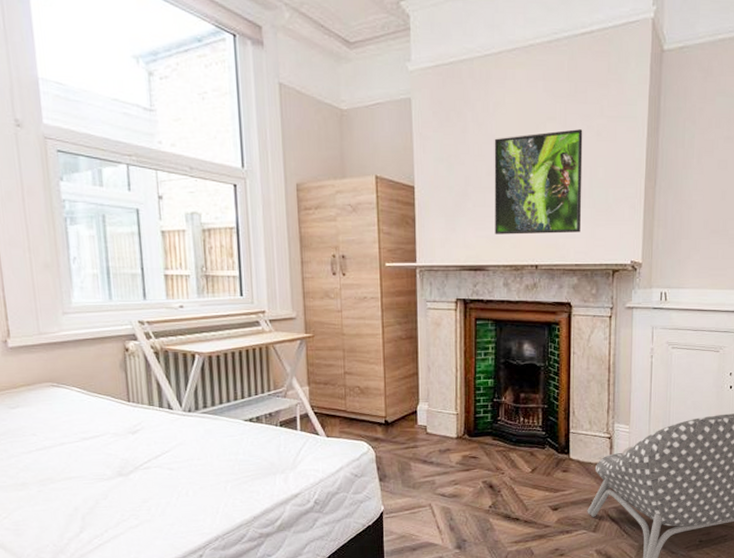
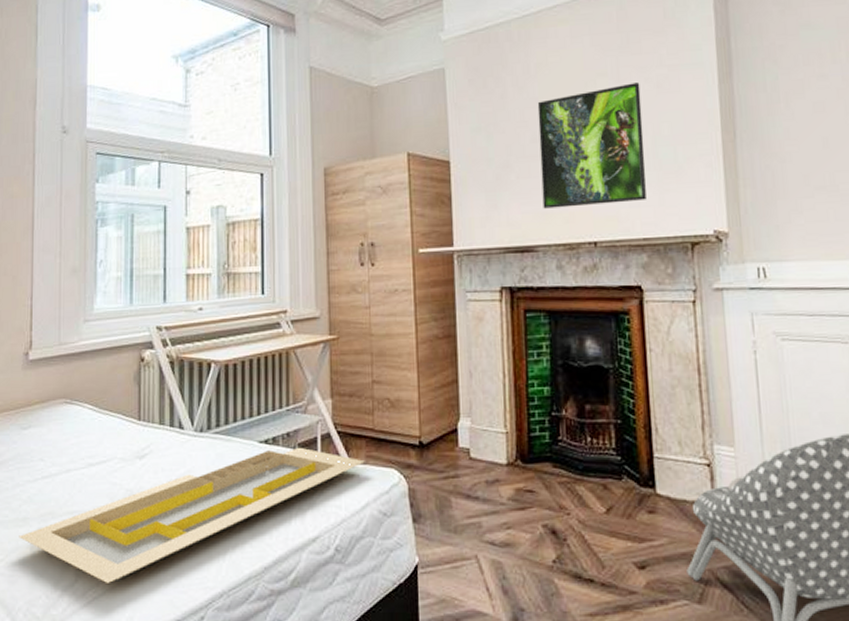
serving tray: none [19,424,339,533] -> present [19,447,365,583]

